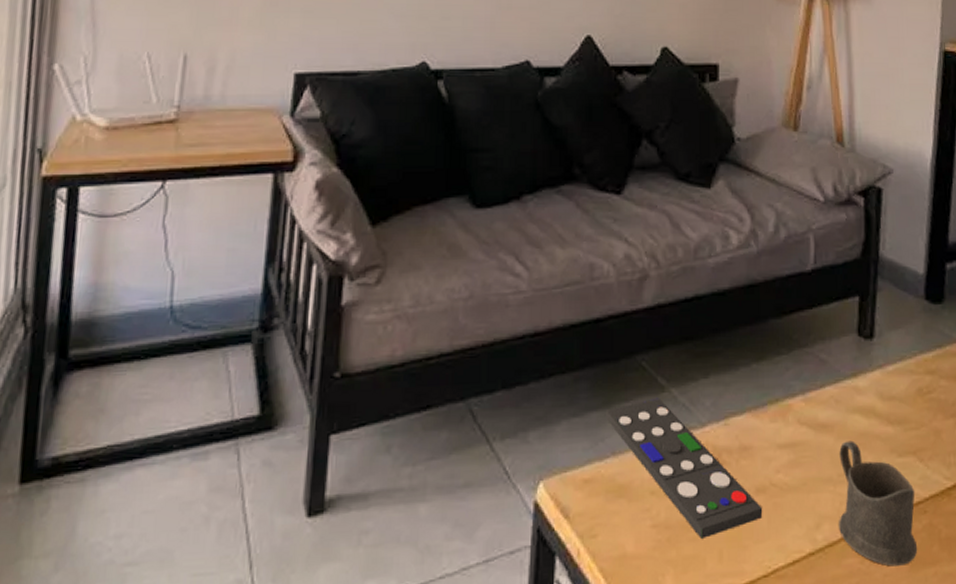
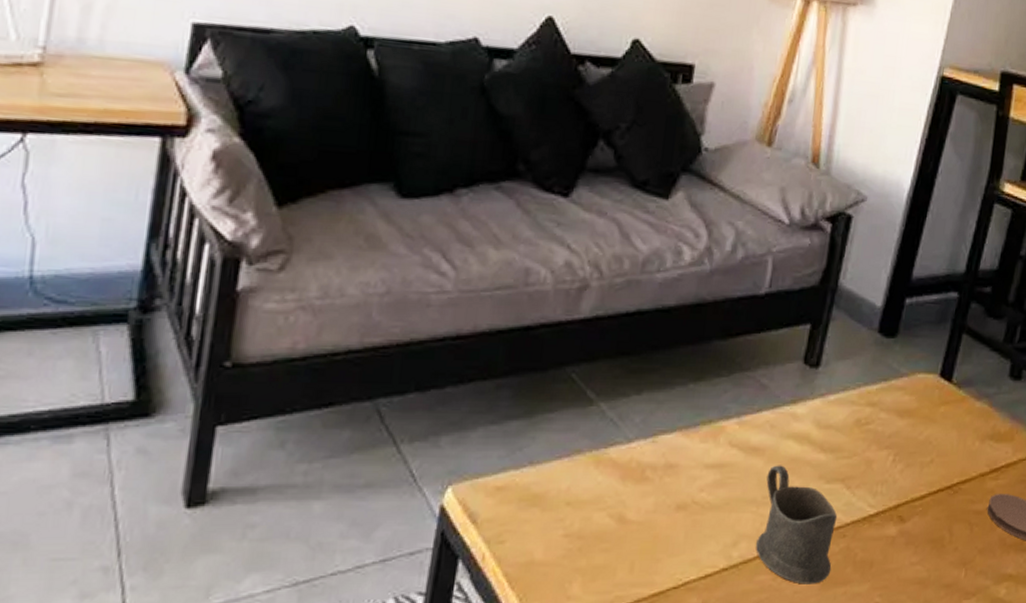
remote control: present [606,398,763,539] -> none [526,411,681,550]

